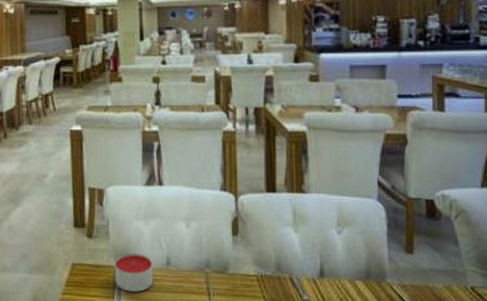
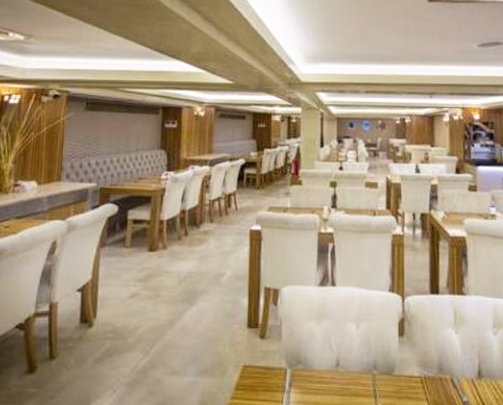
candle: present [114,254,154,292] -> none [285,355,323,395]

